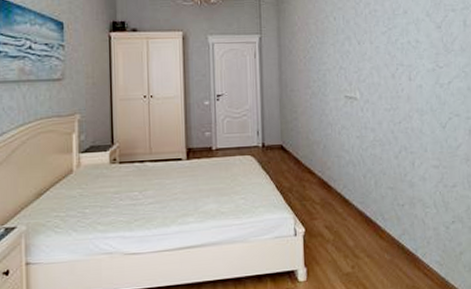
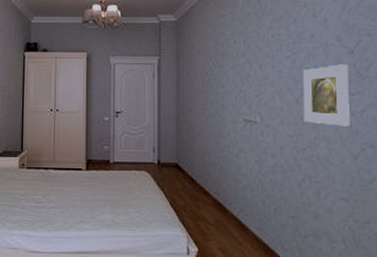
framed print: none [397,39,439,98] -> present [303,64,350,126]

